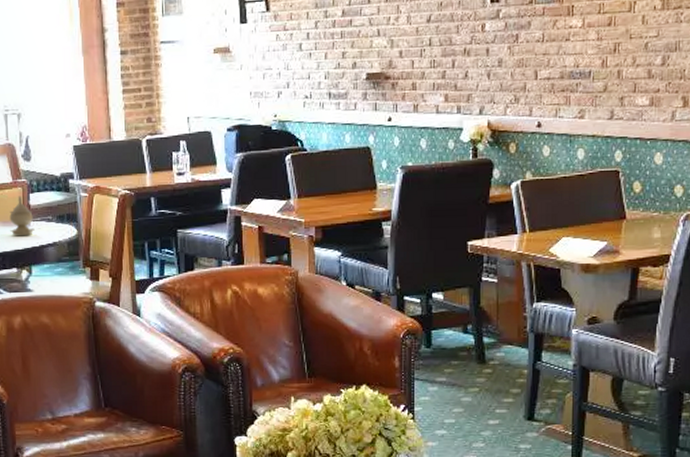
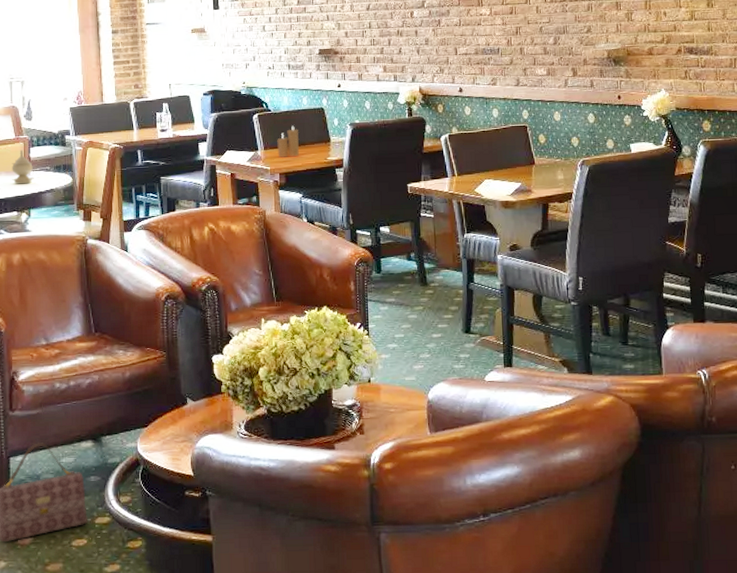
candle: none [313,168,340,208] -> present [277,125,300,158]

